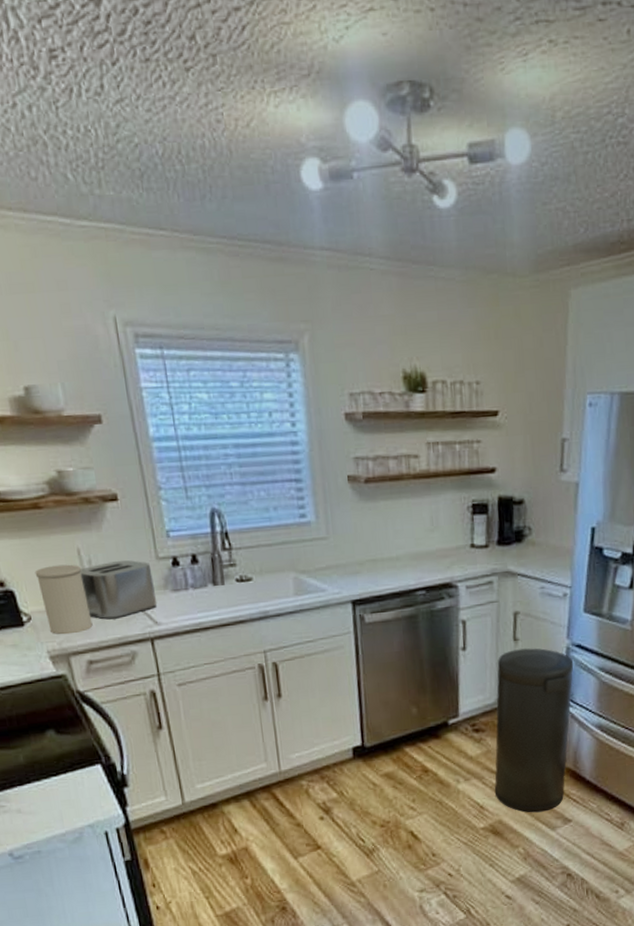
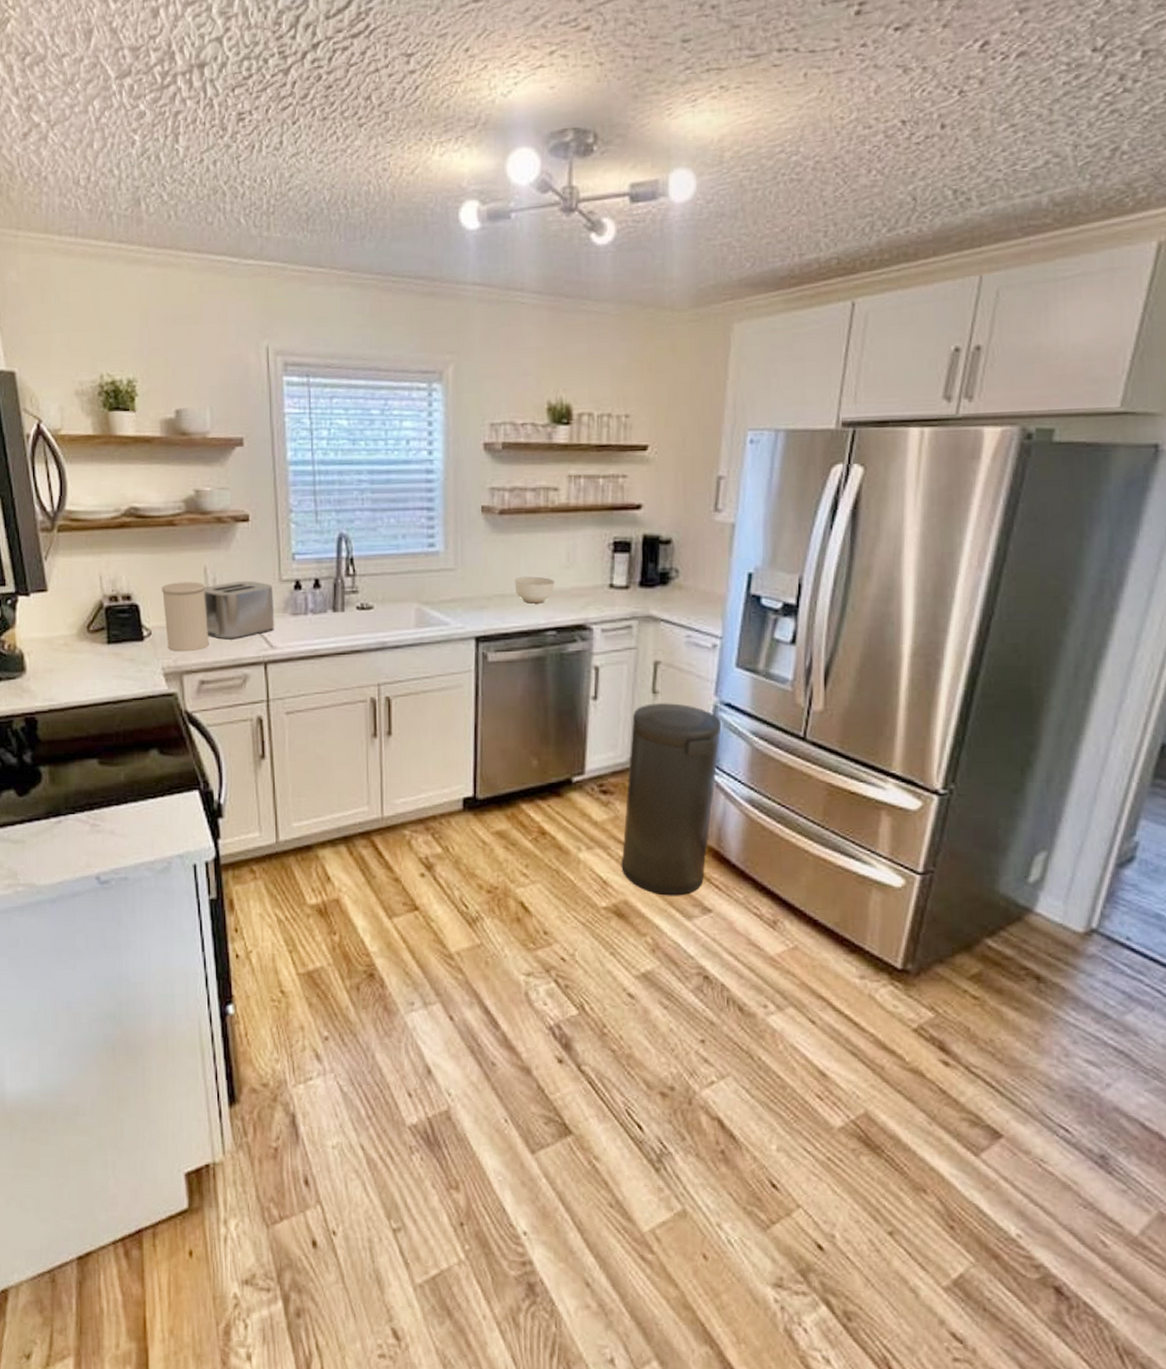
bowl: none [383,540,422,567] -> present [514,576,555,604]

